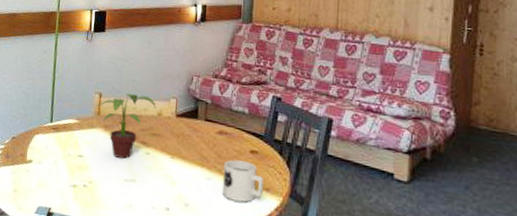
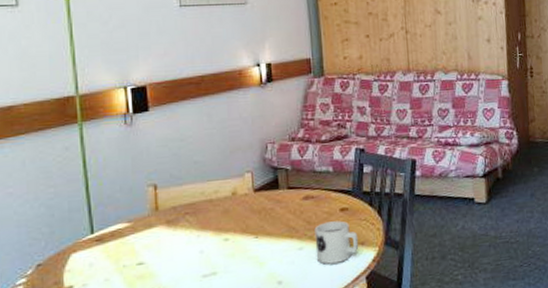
potted plant: present [96,93,157,159] -> none [152,176,230,254]

